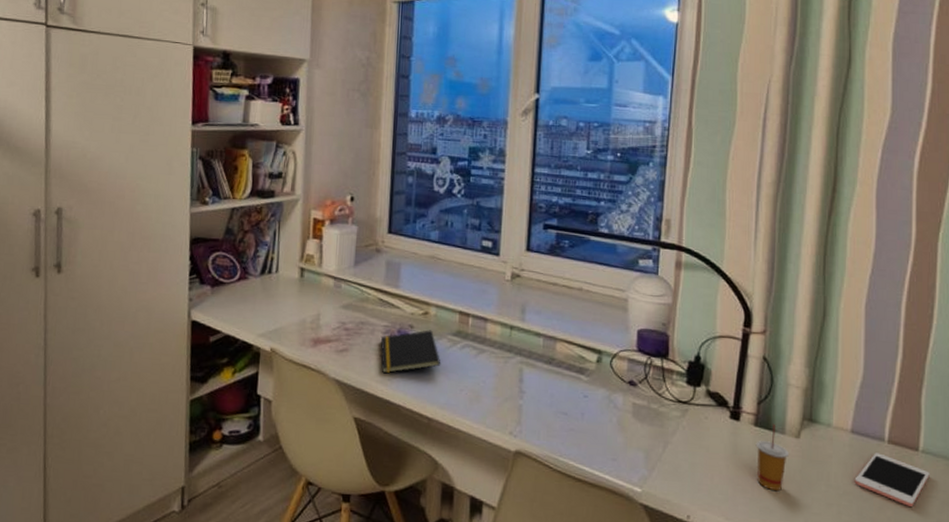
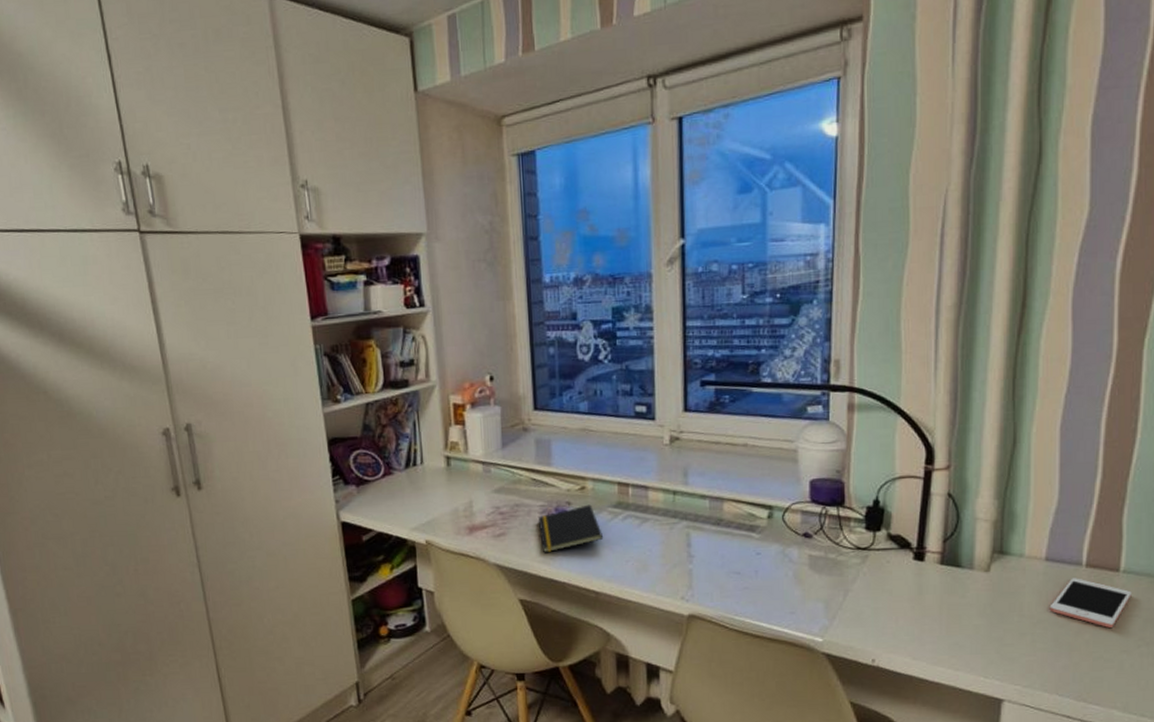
drinking cup: present [755,423,789,490] -> none [942,560,978,626]

